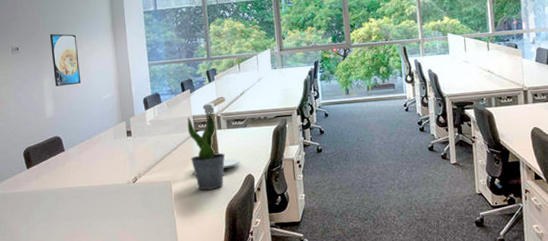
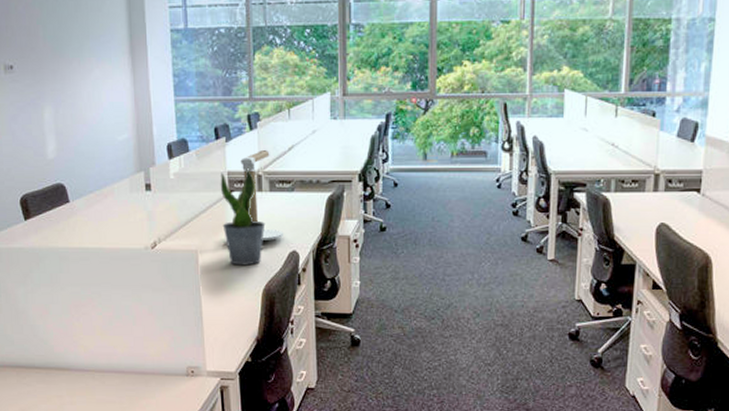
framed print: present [49,33,81,87] -> none [51,50,91,120]

